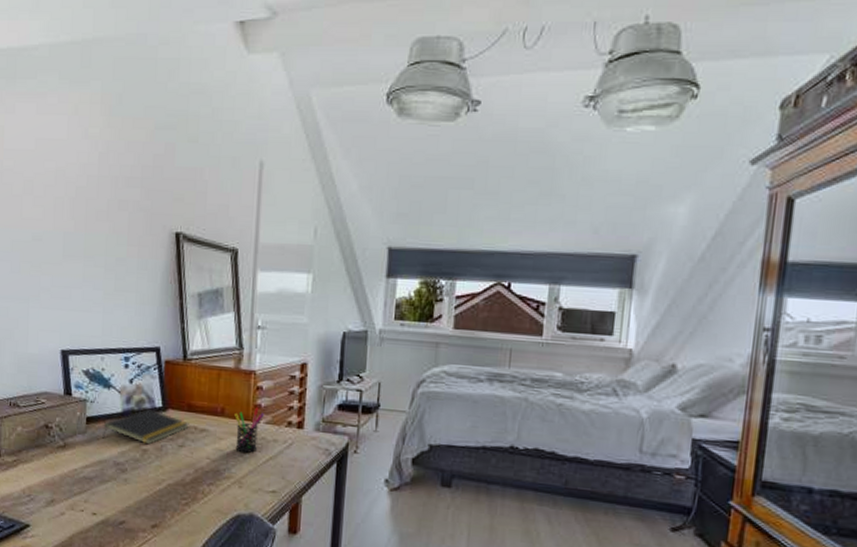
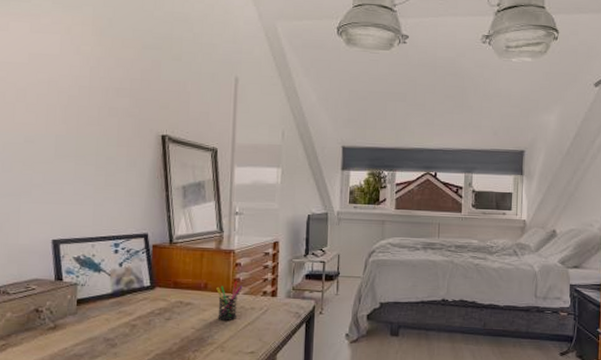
notepad: present [102,408,189,445] -> none [93,288,175,320]

